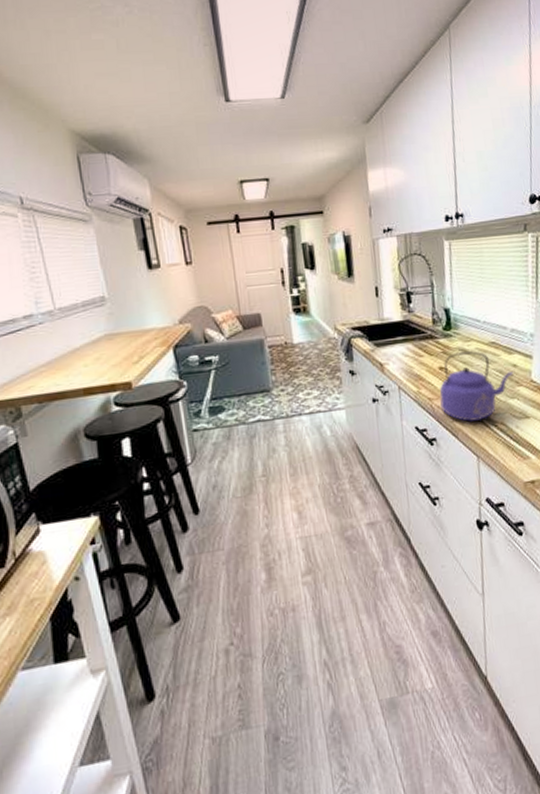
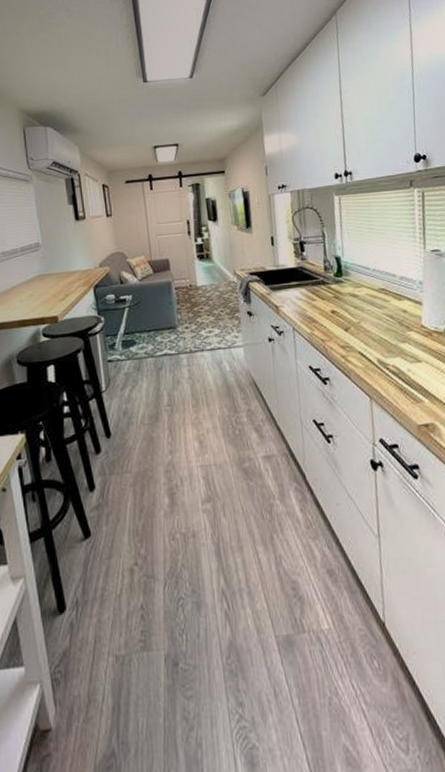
kettle: present [439,351,513,423] -> none [332,296,404,364]

